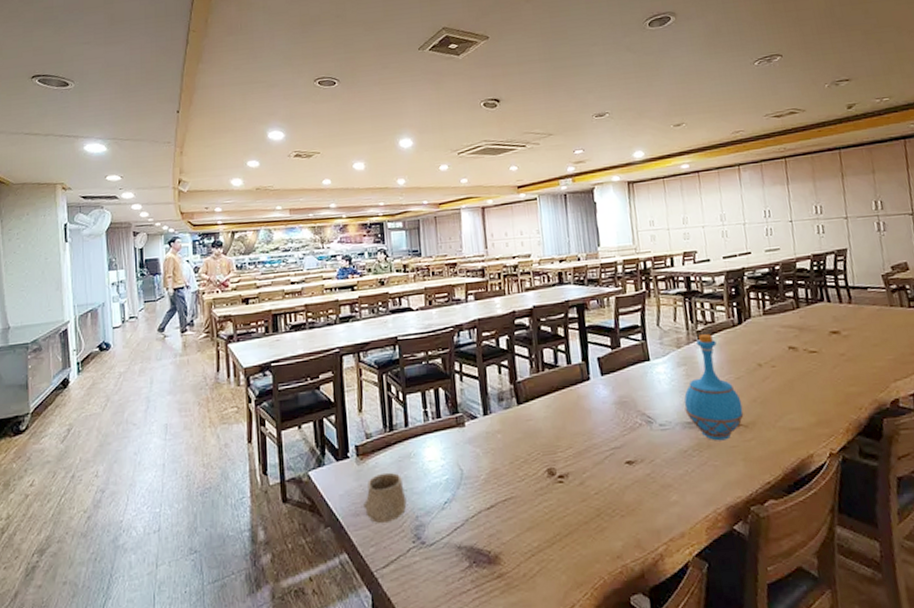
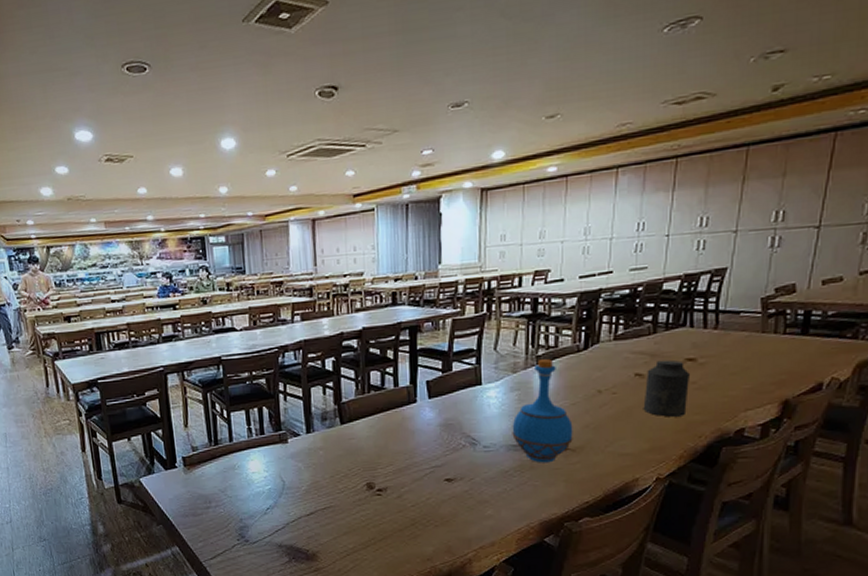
cup: present [363,472,407,524] -> none [191,481,232,524]
canister: none [798,333,842,389] -> present [643,359,691,417]

